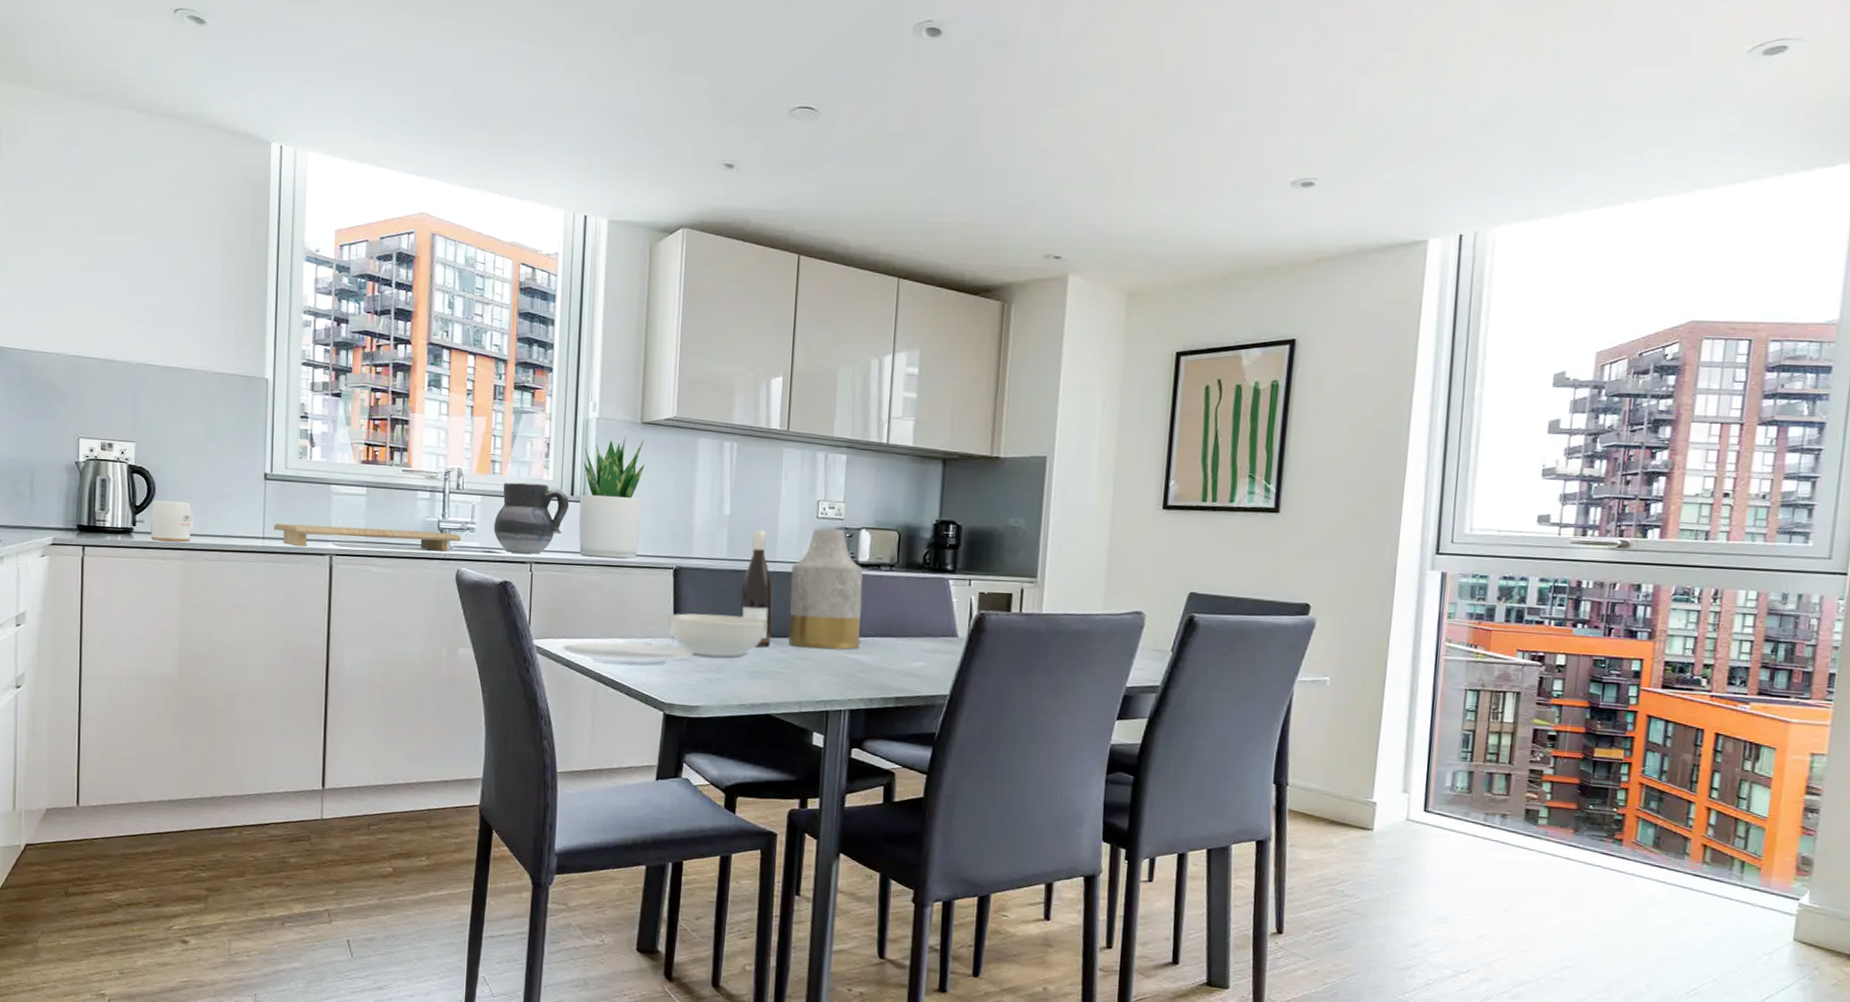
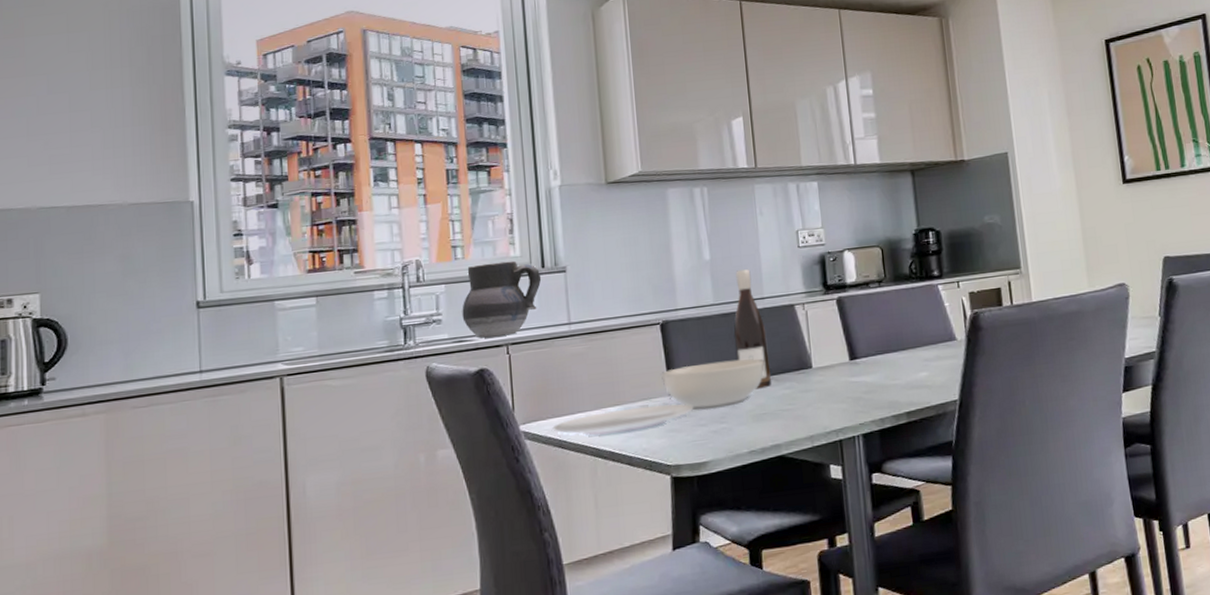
mug: present [150,500,194,542] -> none [62,348,117,398]
cutting board: present [273,523,462,552] -> none [211,329,428,374]
planter: present [578,437,645,559] -> none [550,199,620,328]
vase: present [788,528,864,651] -> none [781,254,863,381]

